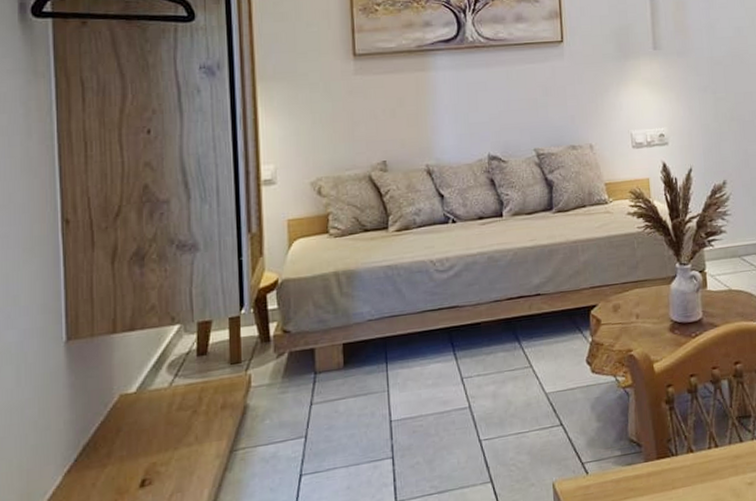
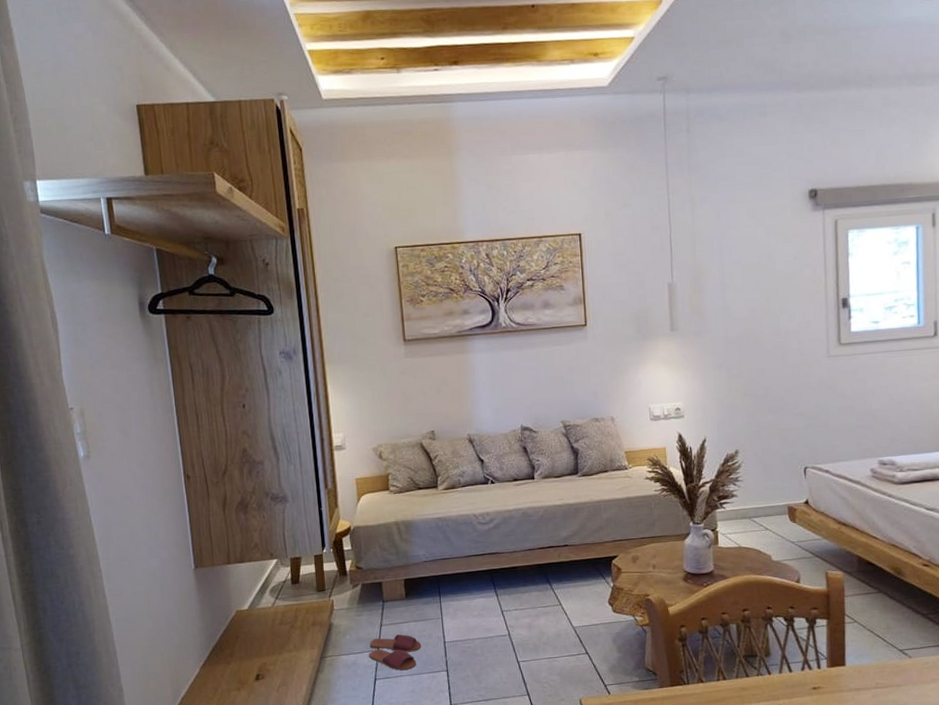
slippers: none [292,413,361,461] -> present [368,634,421,670]

